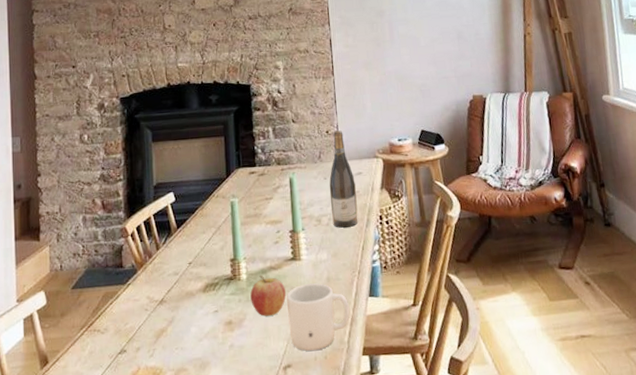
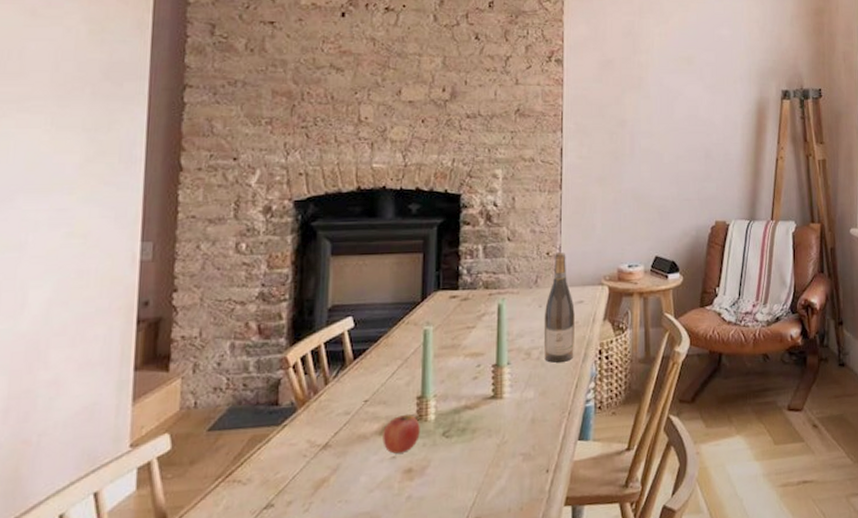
fruit: none [206,275,236,308] -> present [383,415,420,454]
fruit: present [250,275,287,316] -> none [438,415,482,463]
mug: present [287,282,350,352] -> none [481,424,555,503]

